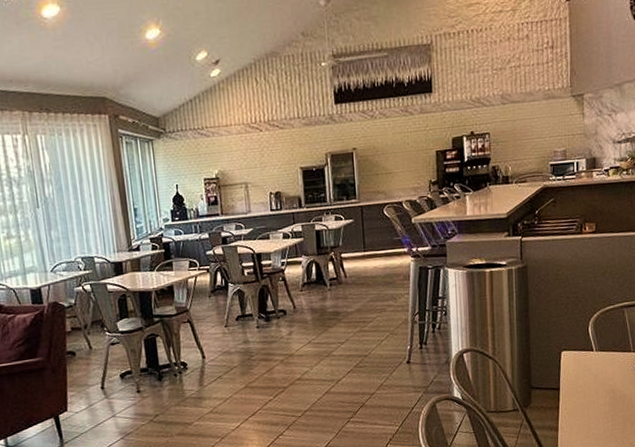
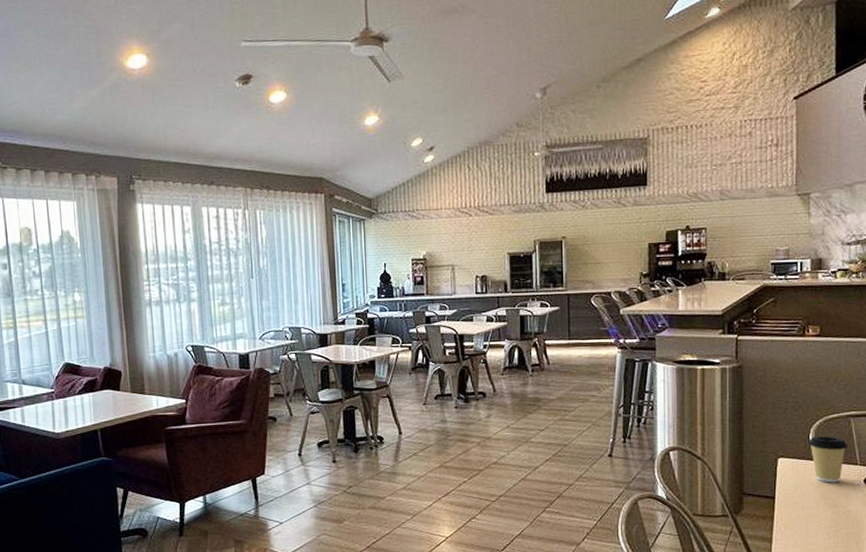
coffee cup: none [587,327,623,371] -> present [808,435,848,483]

